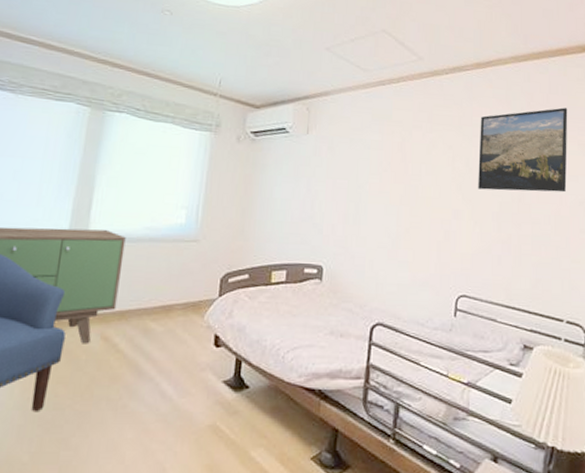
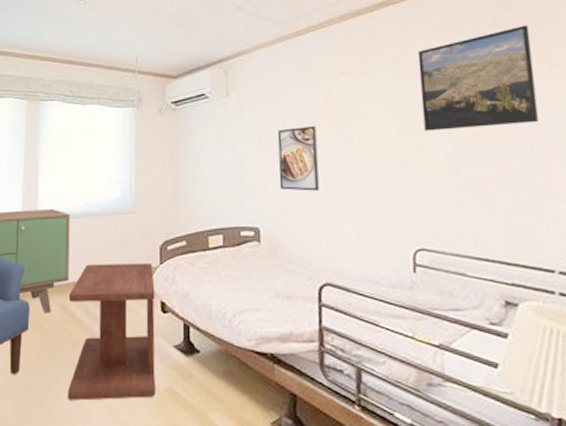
side table: none [98,292,211,439] -> present [68,263,156,401]
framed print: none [346,172,386,235] -> present [277,125,320,191]

